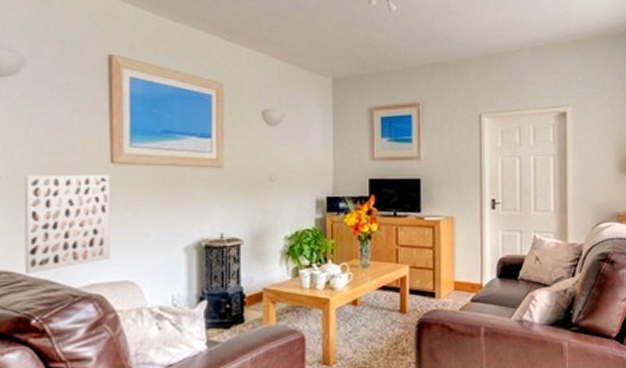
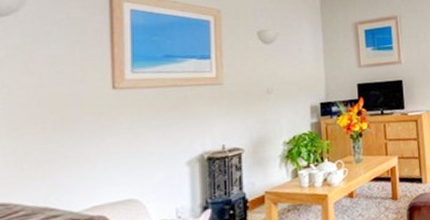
wall art: present [24,173,111,274] -> none [22,99,112,203]

